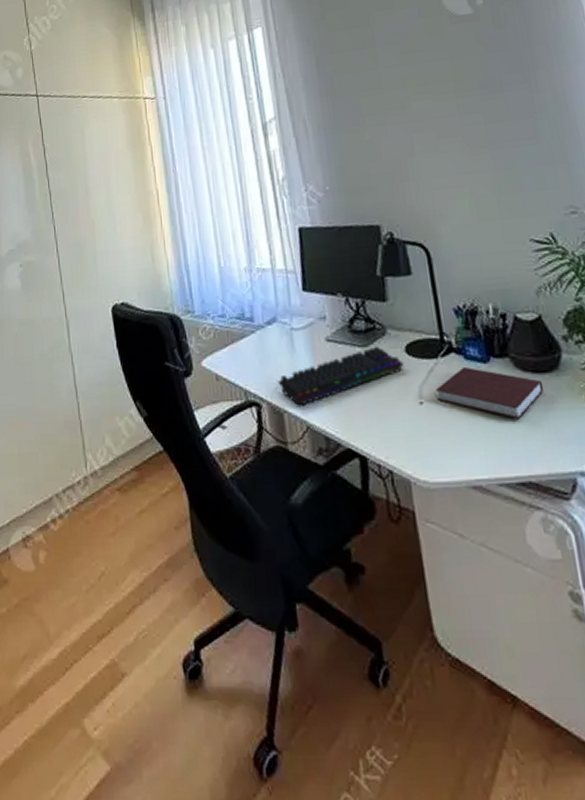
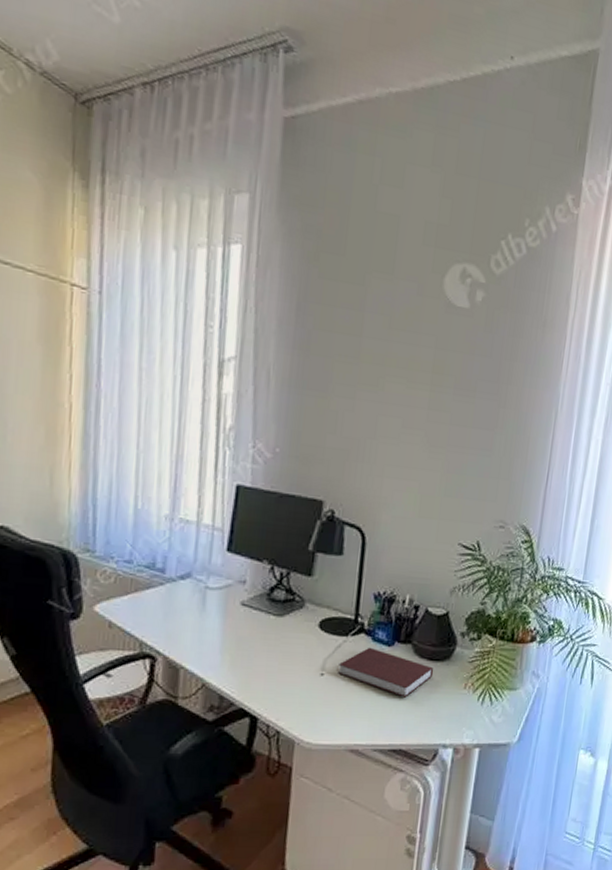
keyboard: present [277,345,404,406] -> none [179,616,315,664]

